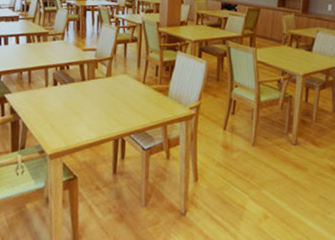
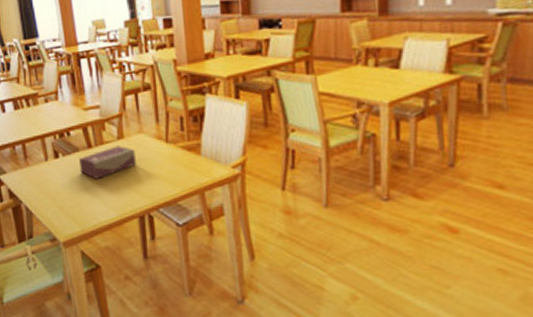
tissue box: none [73,81,119,106] -> present [79,145,137,179]

